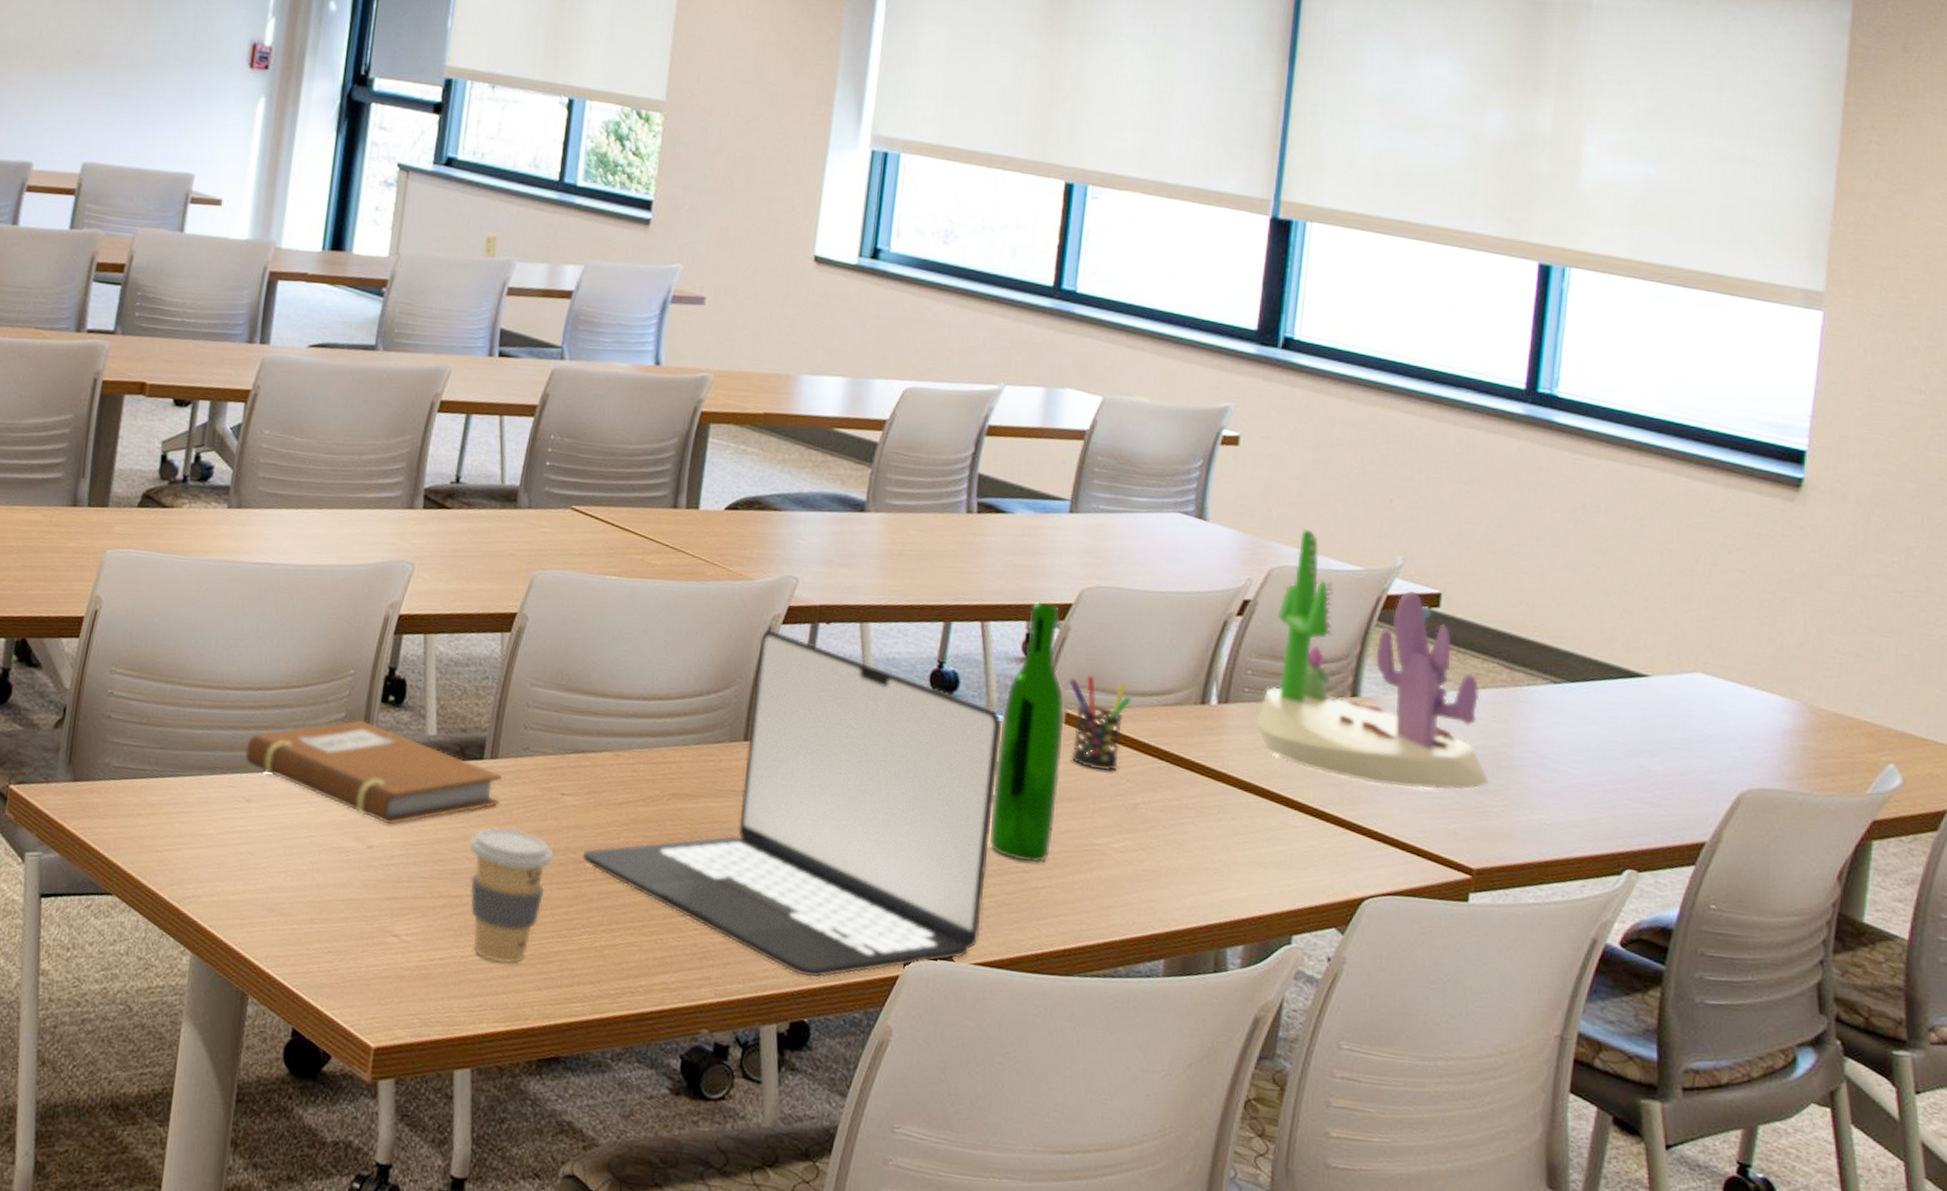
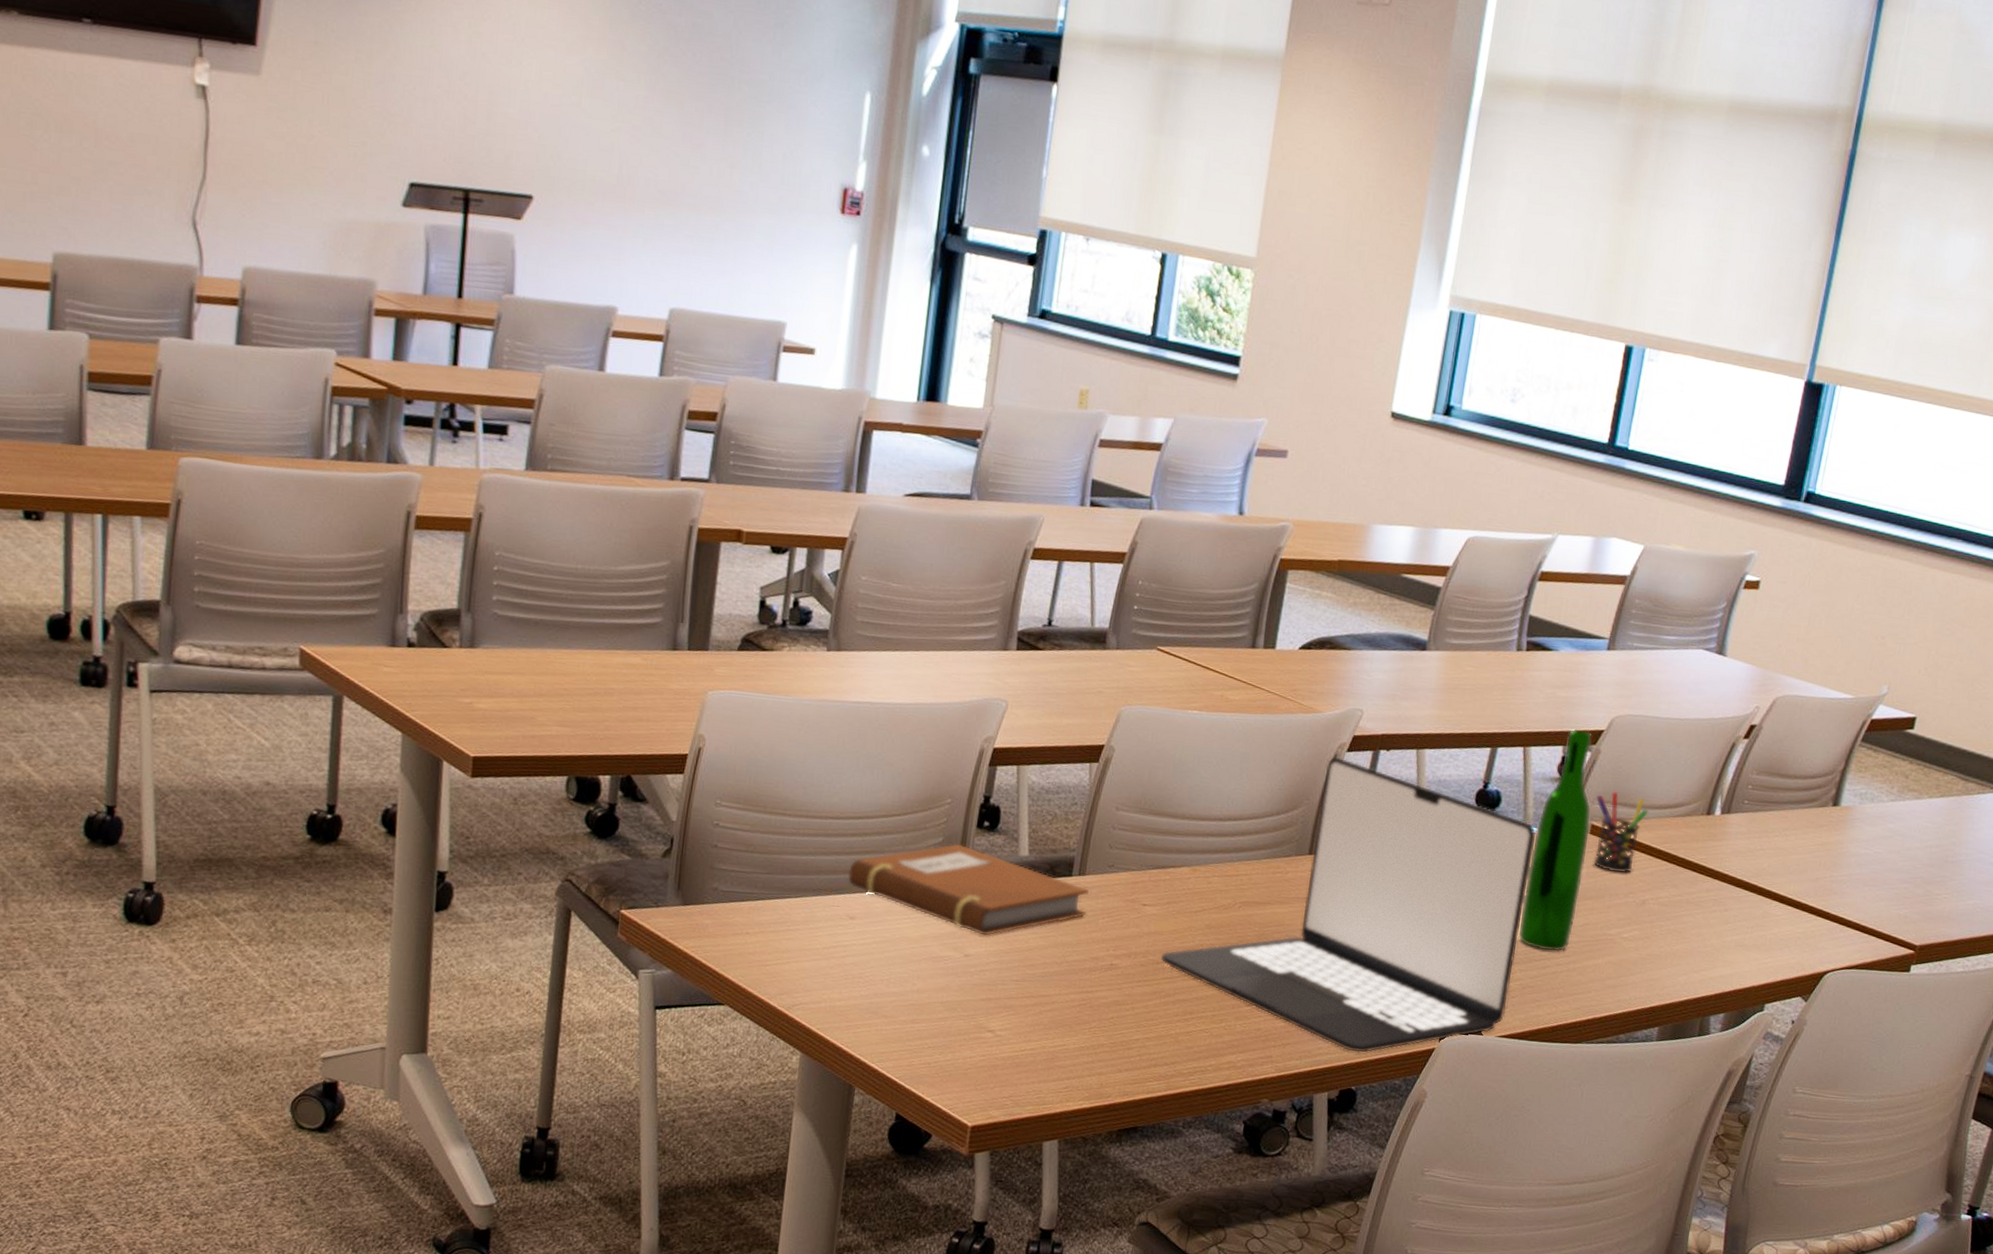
coffee cup: present [469,827,554,964] -> none [1058,935,1136,1051]
succulent planter: present [1256,528,1490,790] -> none [1751,662,1939,882]

